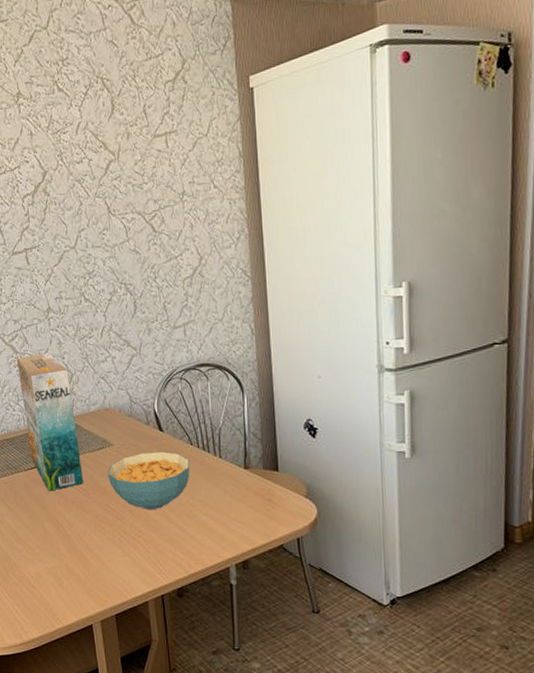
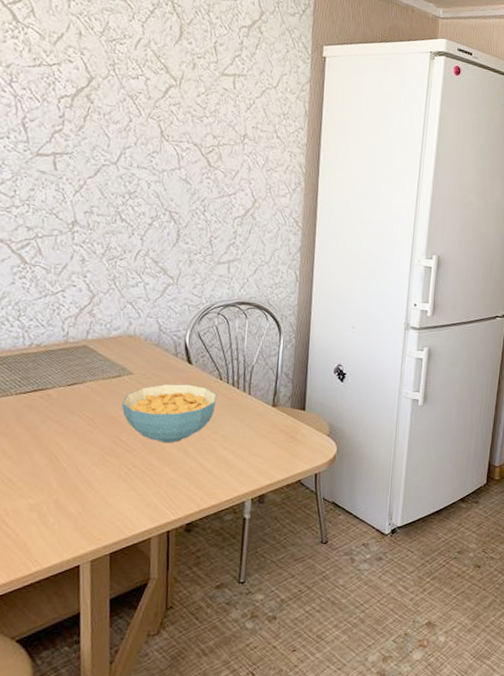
cereal box: present [16,353,83,491] -> none [23,268,92,419]

